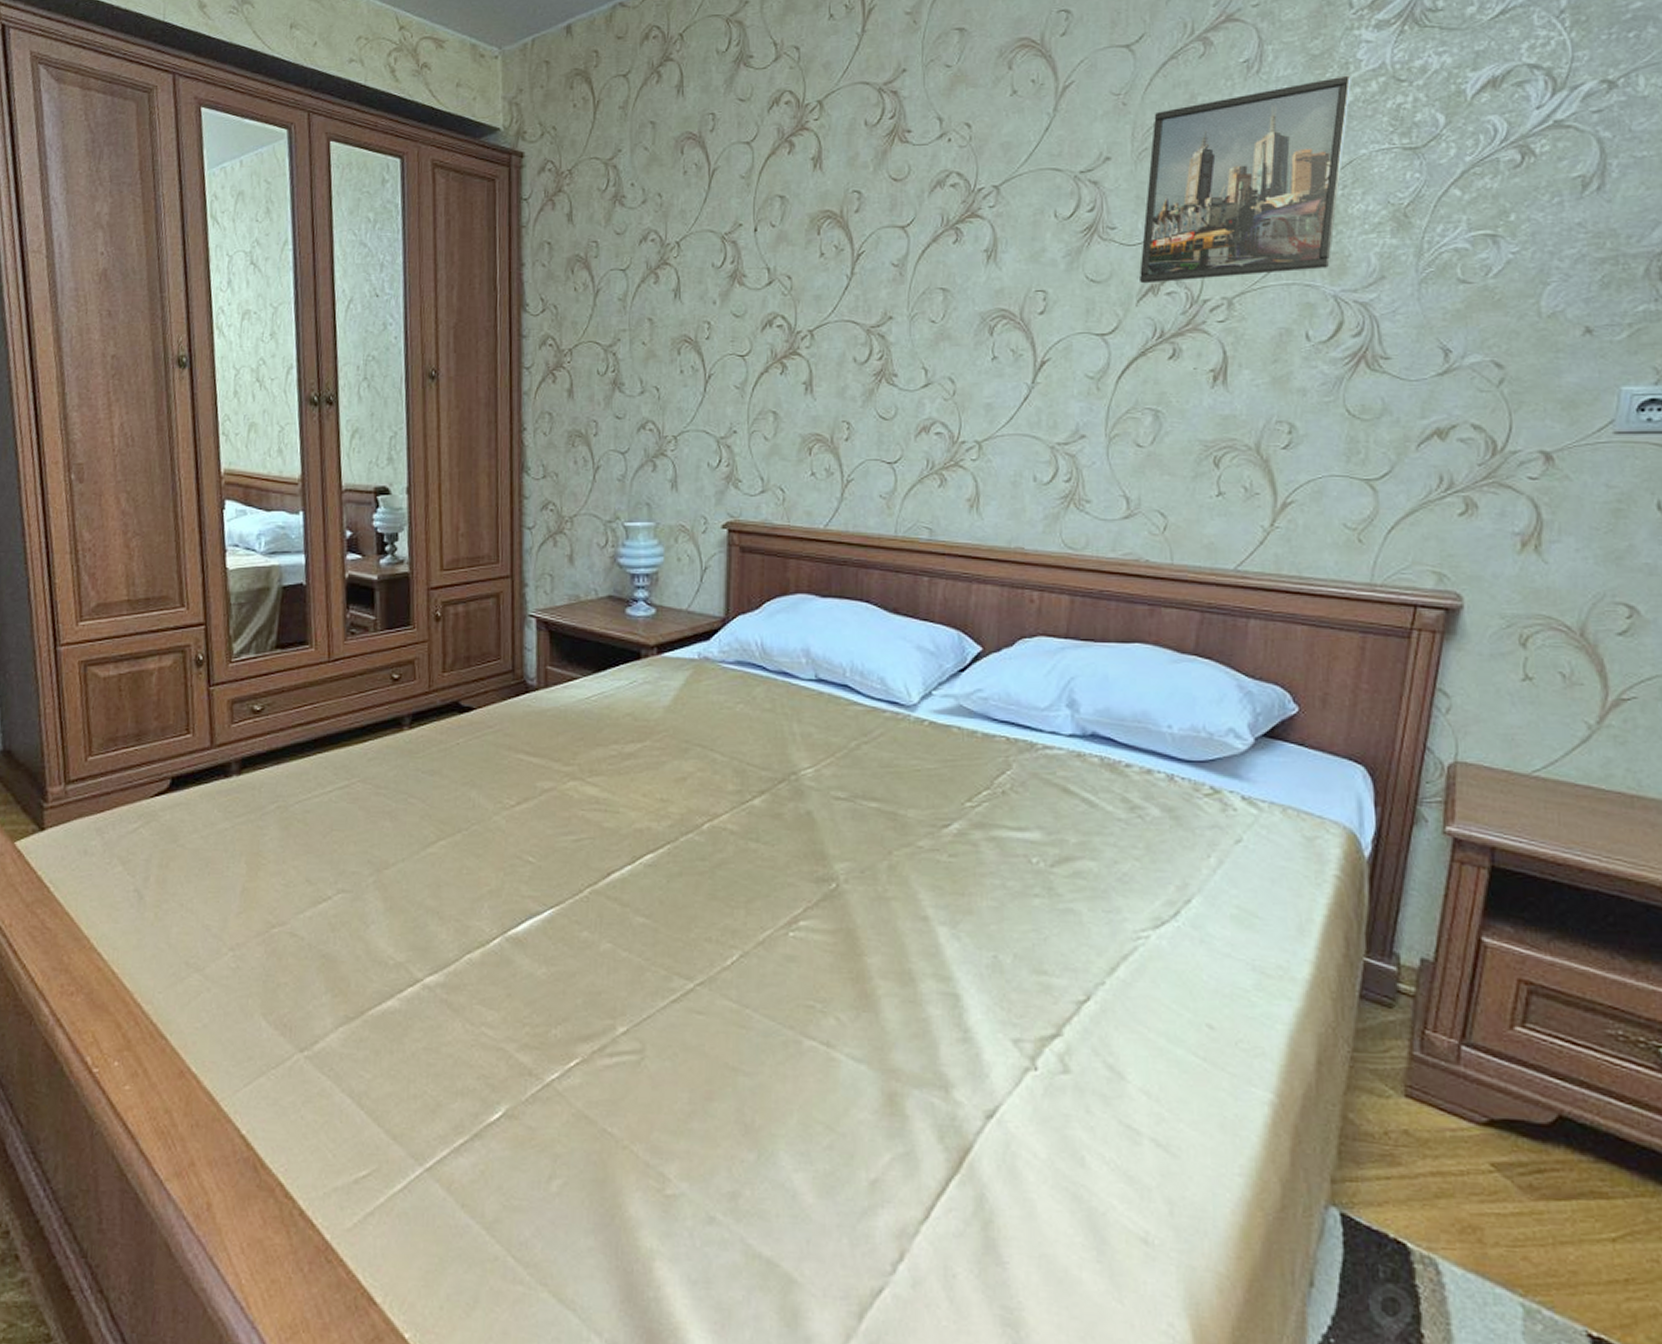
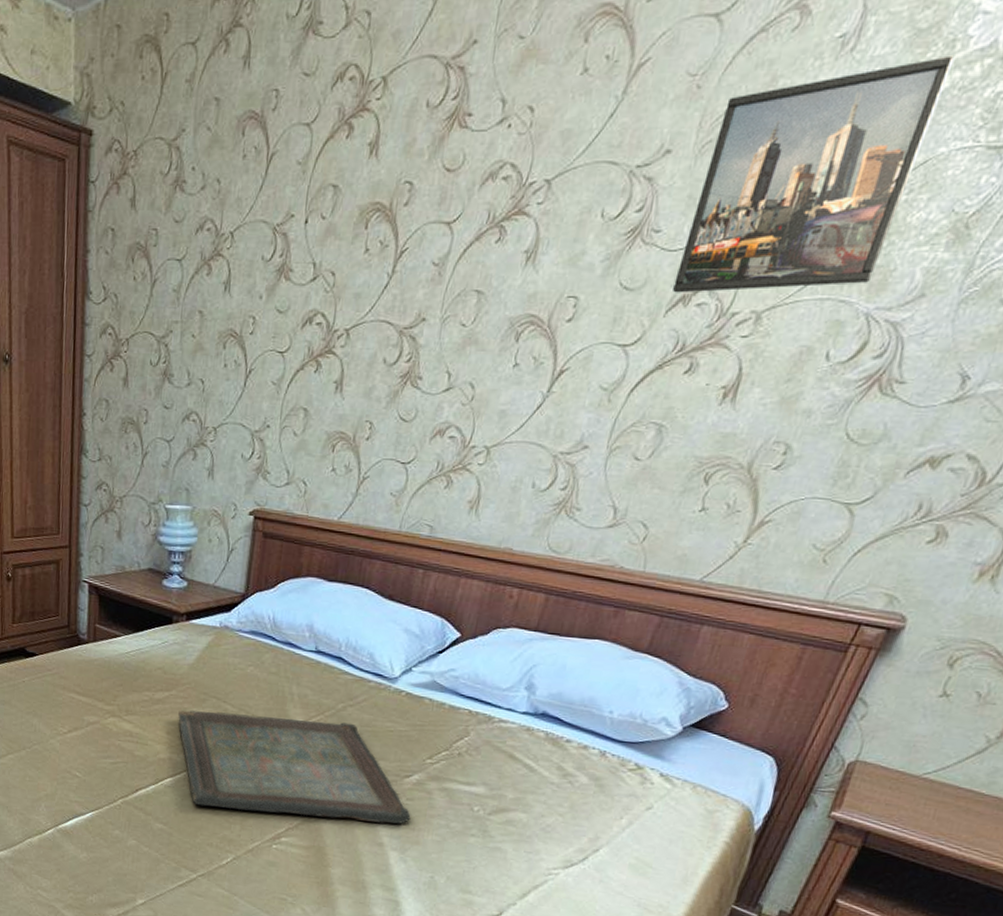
serving tray: none [655,763,957,890] -> present [178,710,411,824]

